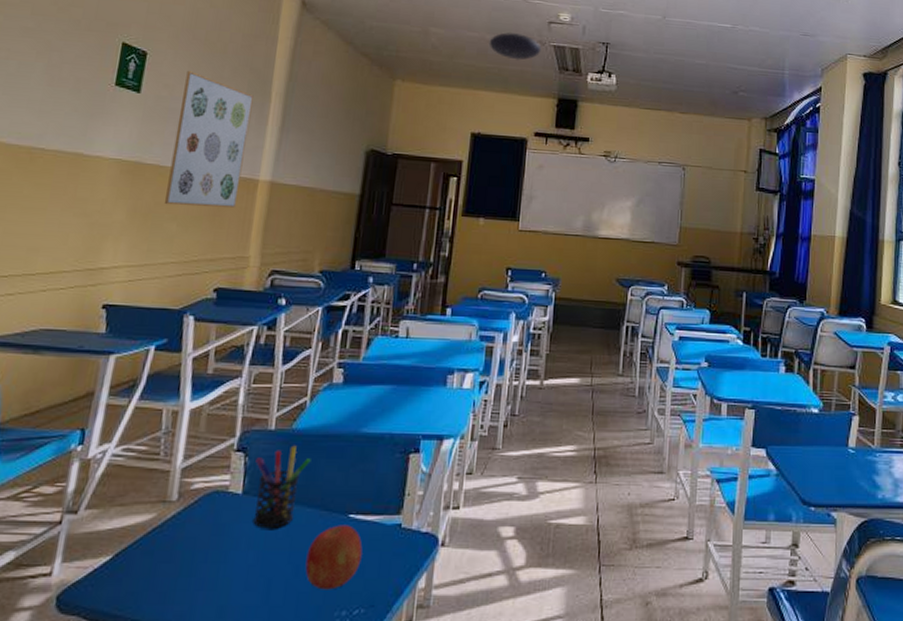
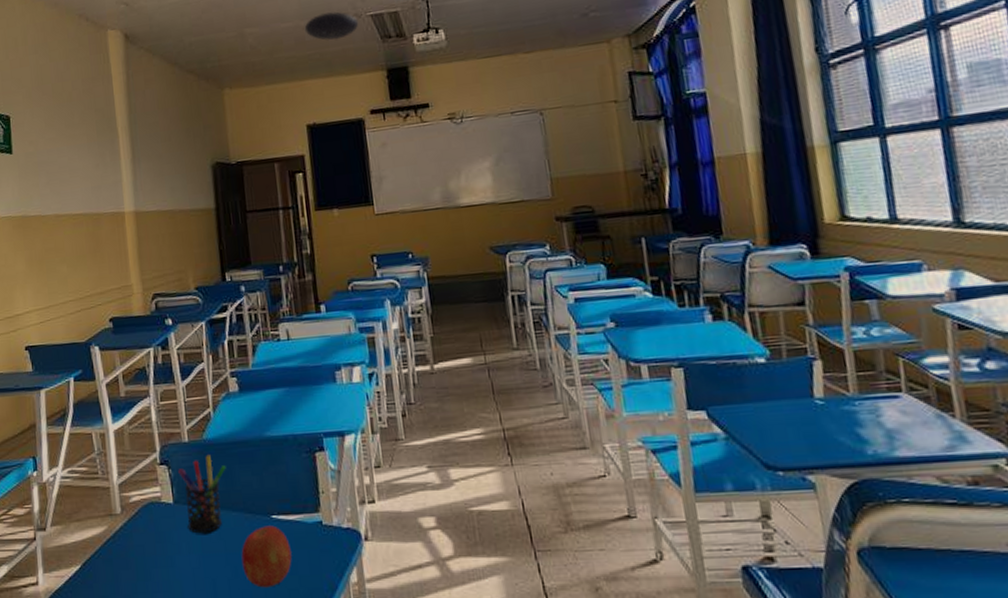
wall art: present [163,71,254,208] -> none [45,124,111,250]

